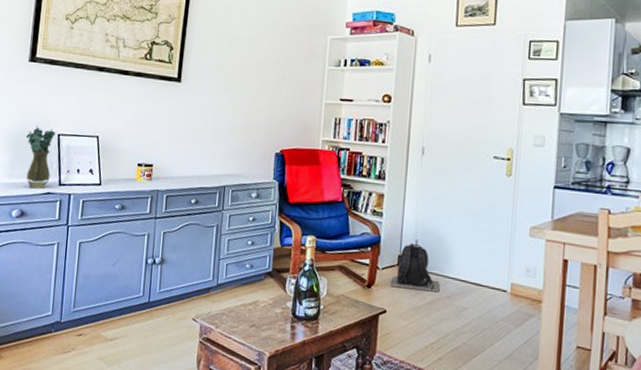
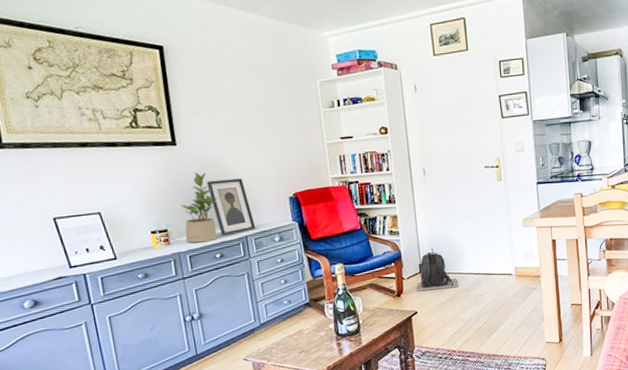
vase: present [26,125,55,189] -> none [16,213,58,277]
potted plant: none [167,111,208,185] -> present [181,172,219,243]
picture frame: none [199,122,236,182] -> present [206,178,256,236]

